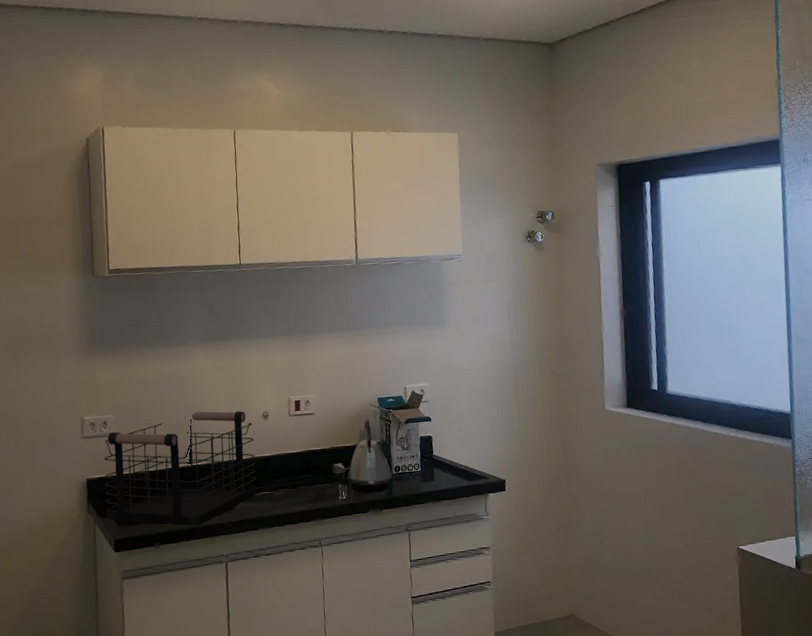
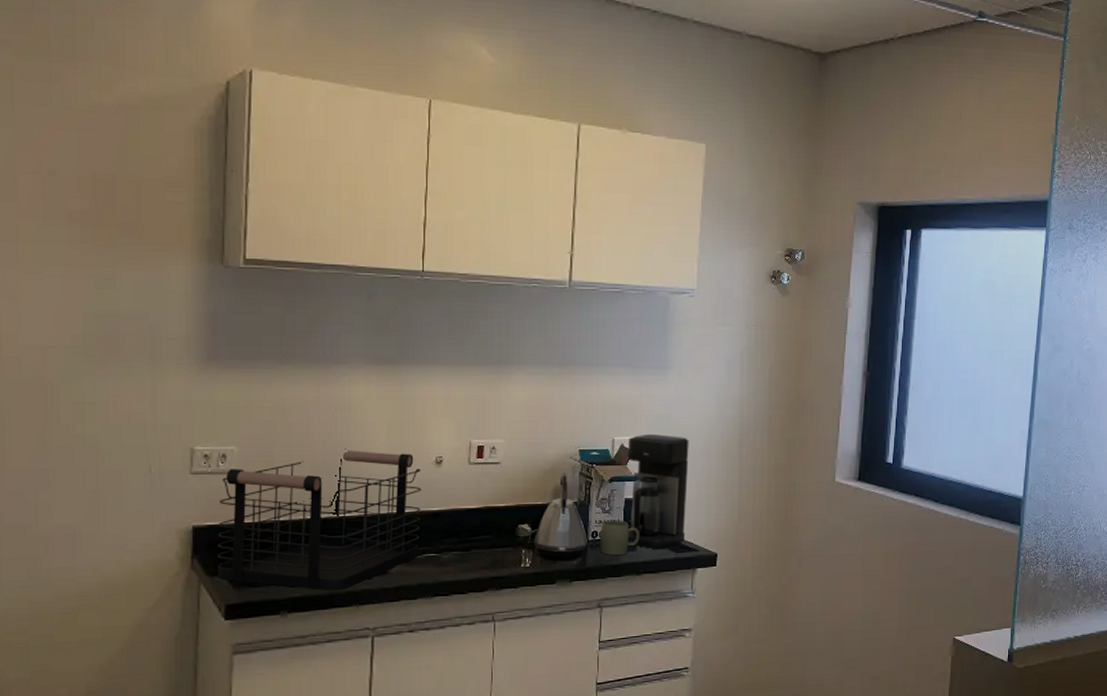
mug: none [401,455,436,486] -> present [599,520,640,555]
coffee maker: none [417,380,475,479] -> present [627,433,689,550]

